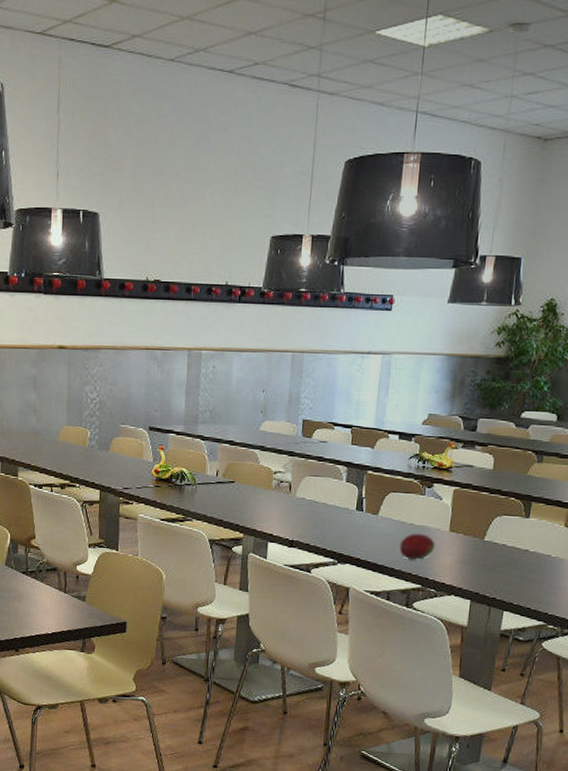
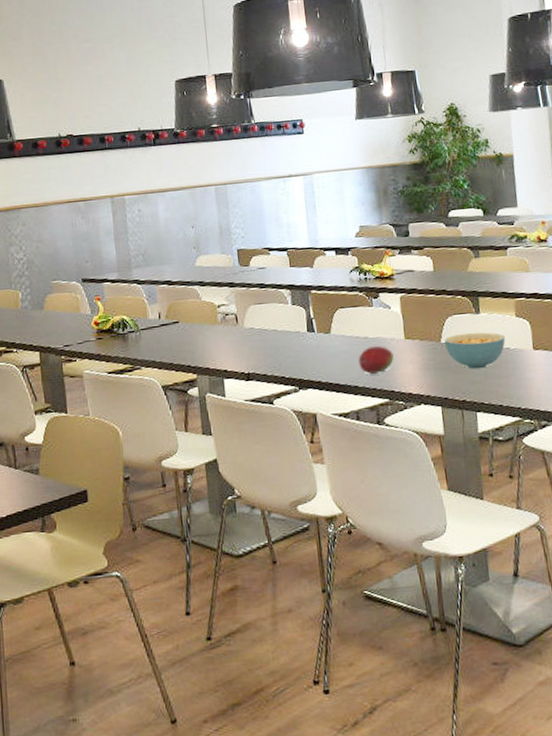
cereal bowl: none [487,535,549,571] -> present [444,332,506,370]

